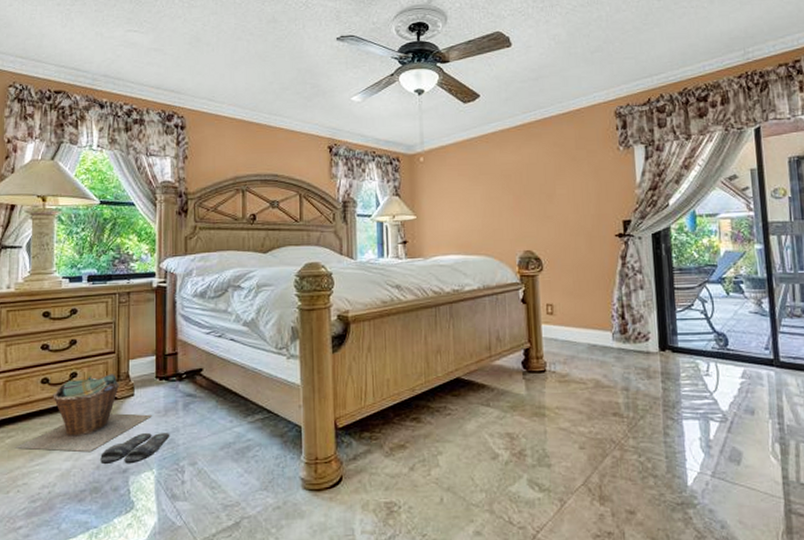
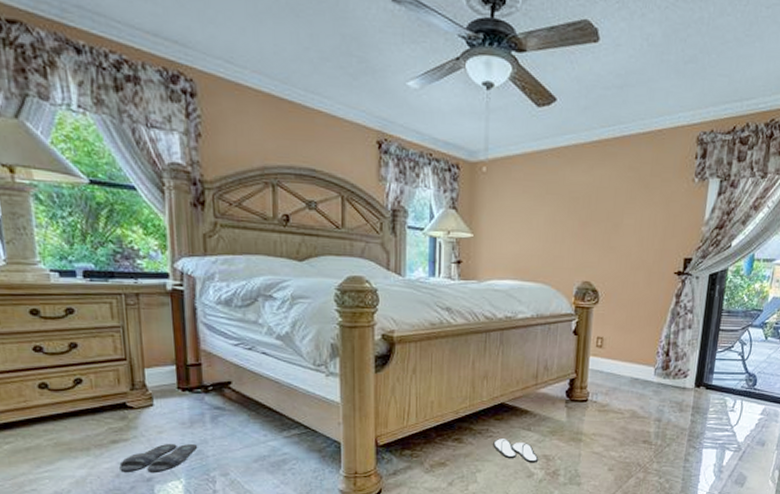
laundry basket: present [14,374,152,452] -> none [15,382,176,460]
slippers: none [452,416,502,443] -> present [493,439,539,463]

